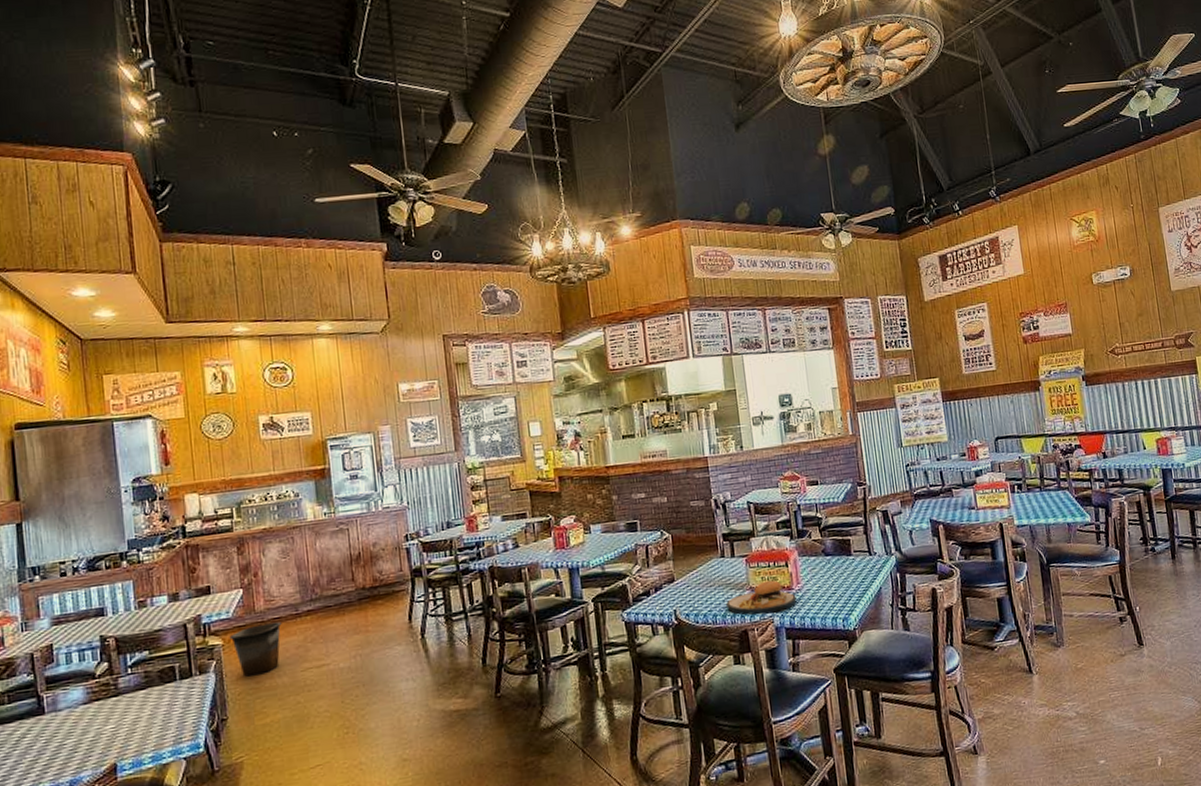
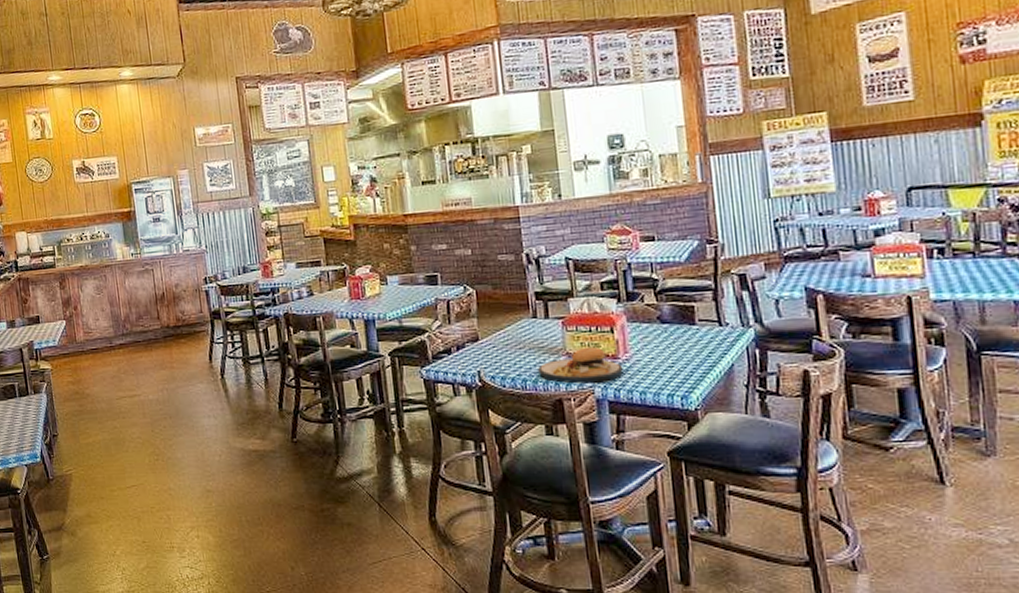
waste bin: present [229,621,282,677] -> none [56,352,99,400]

